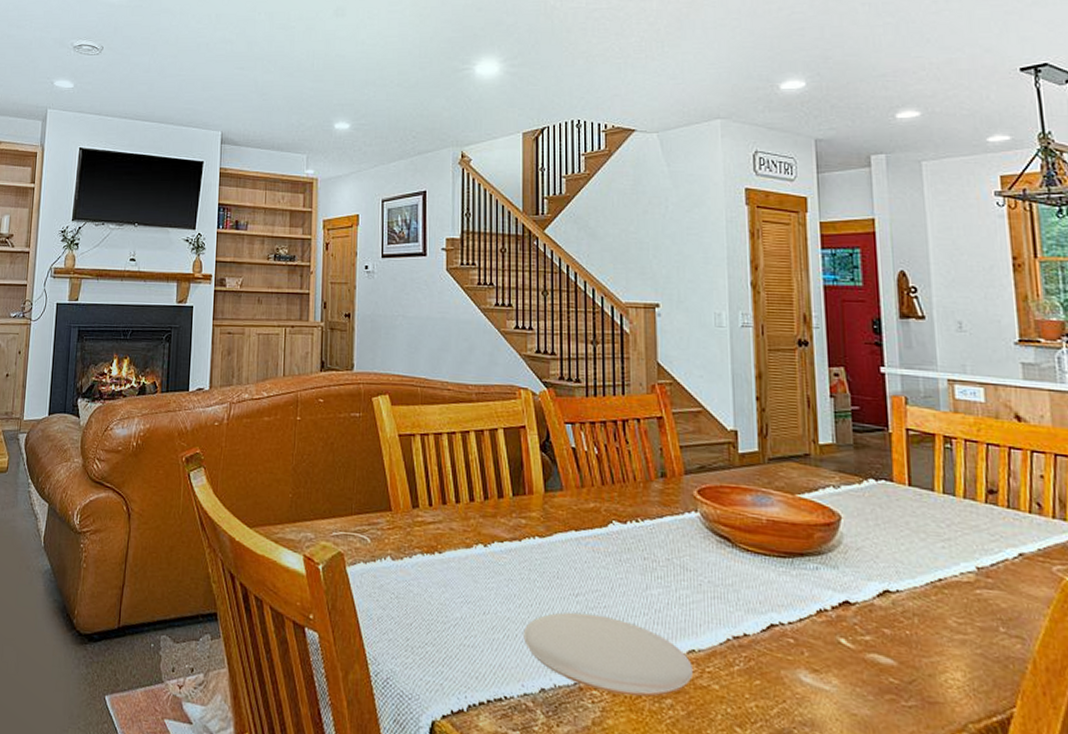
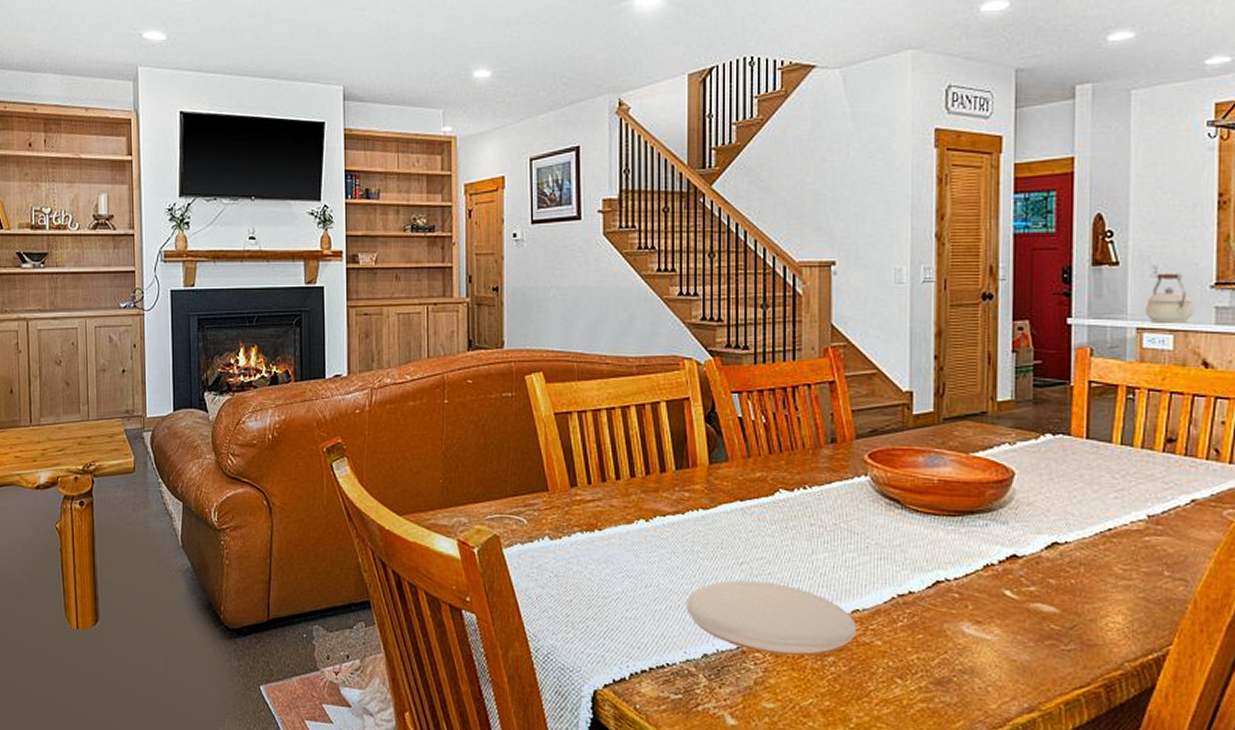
kettle: none [953,328,1001,377] -> present [1144,273,1193,323]

